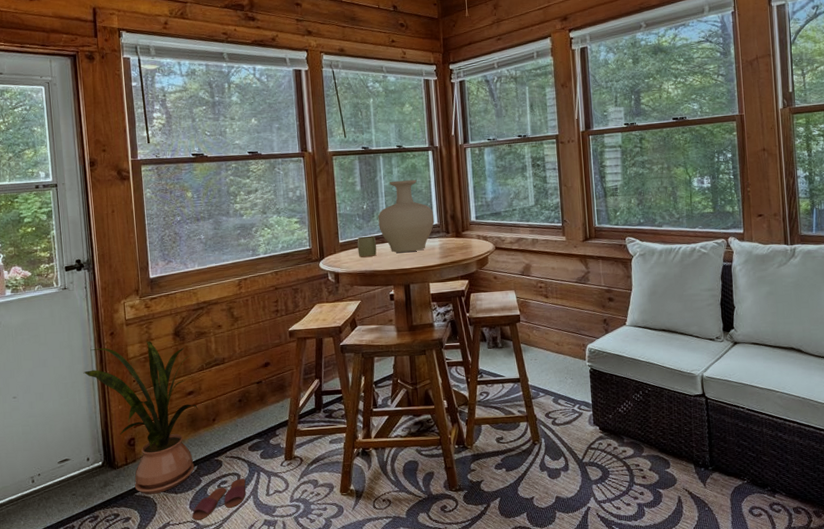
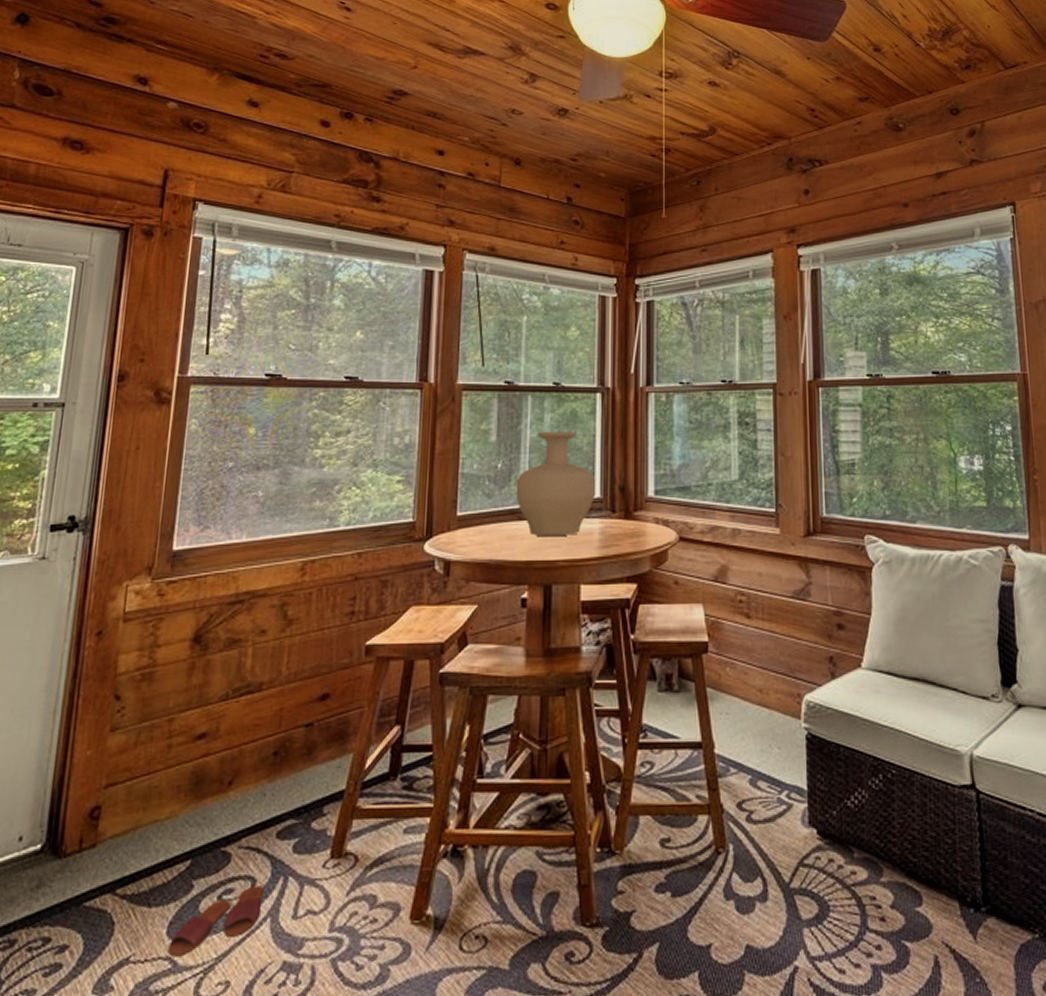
house plant: present [83,341,198,495] -> none [42,648,210,906]
mug: present [357,236,377,257] -> none [482,508,511,539]

